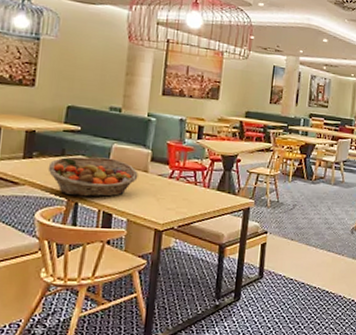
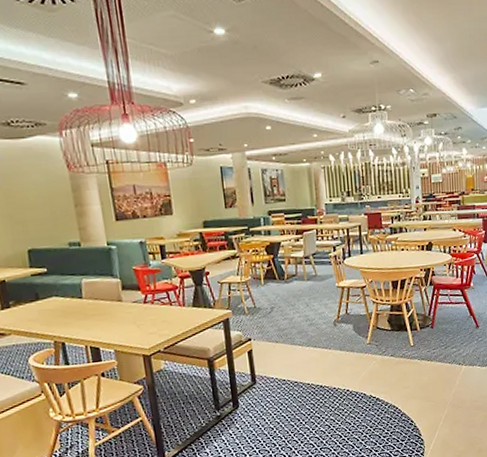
fruit basket: present [48,156,138,197] -> none [27,294,114,337]

